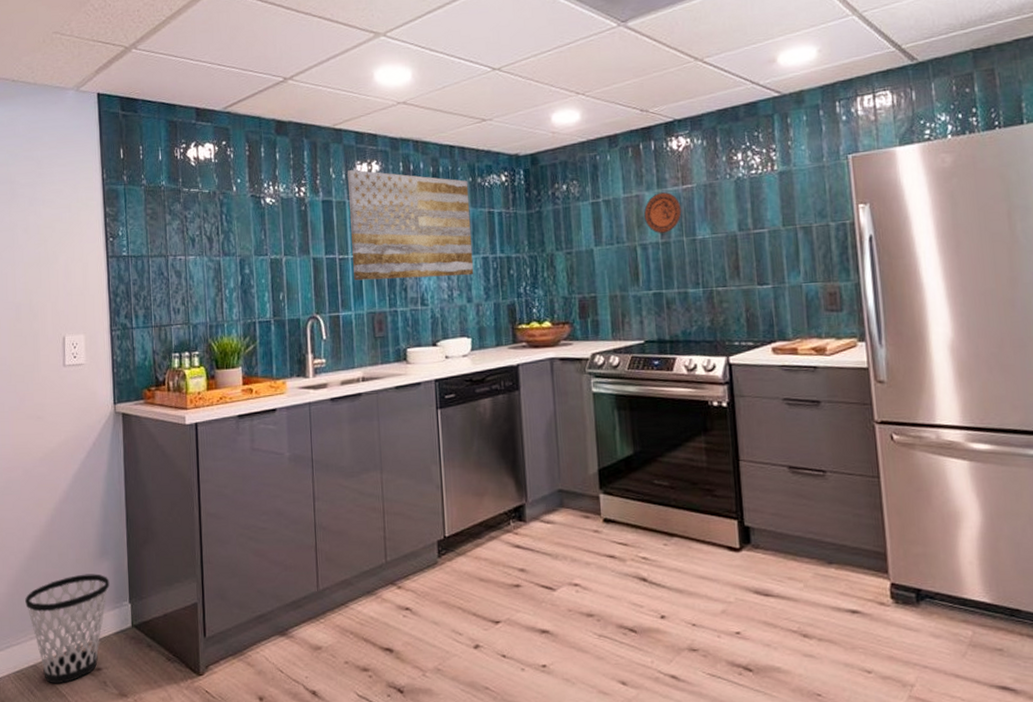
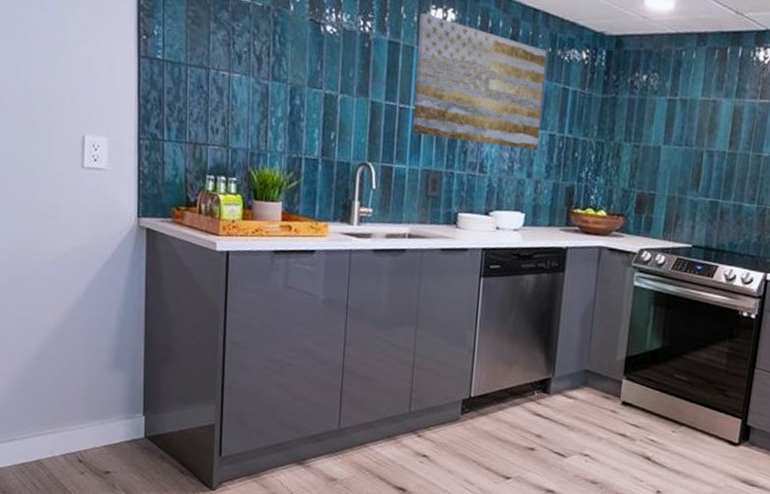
wastebasket: present [25,574,110,684] -> none [30,381,123,481]
decorative plate: present [644,192,682,233] -> none [717,102,755,144]

